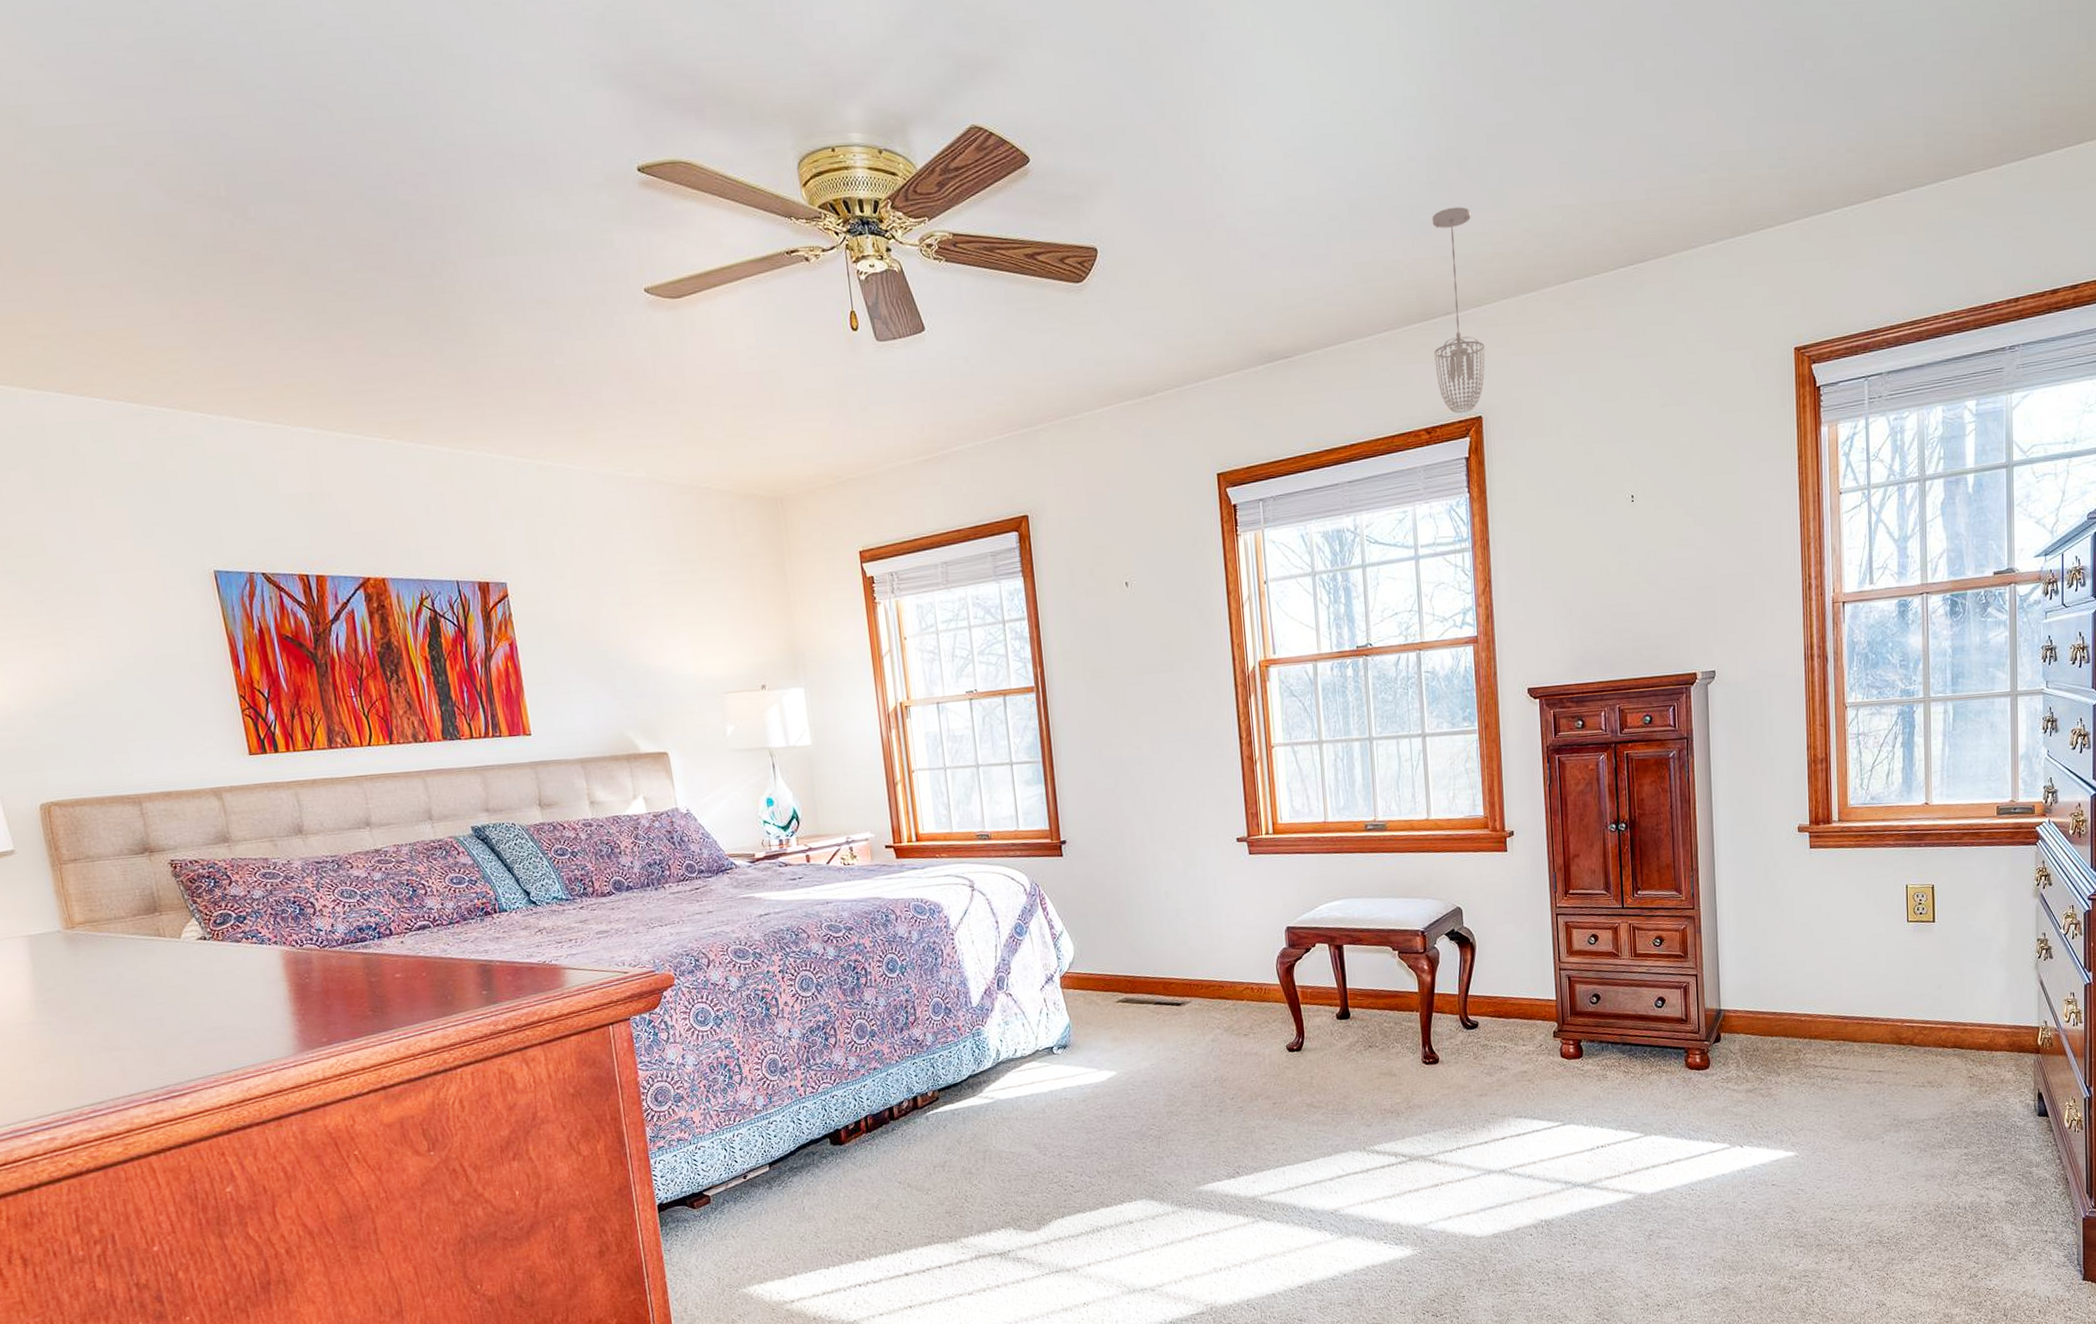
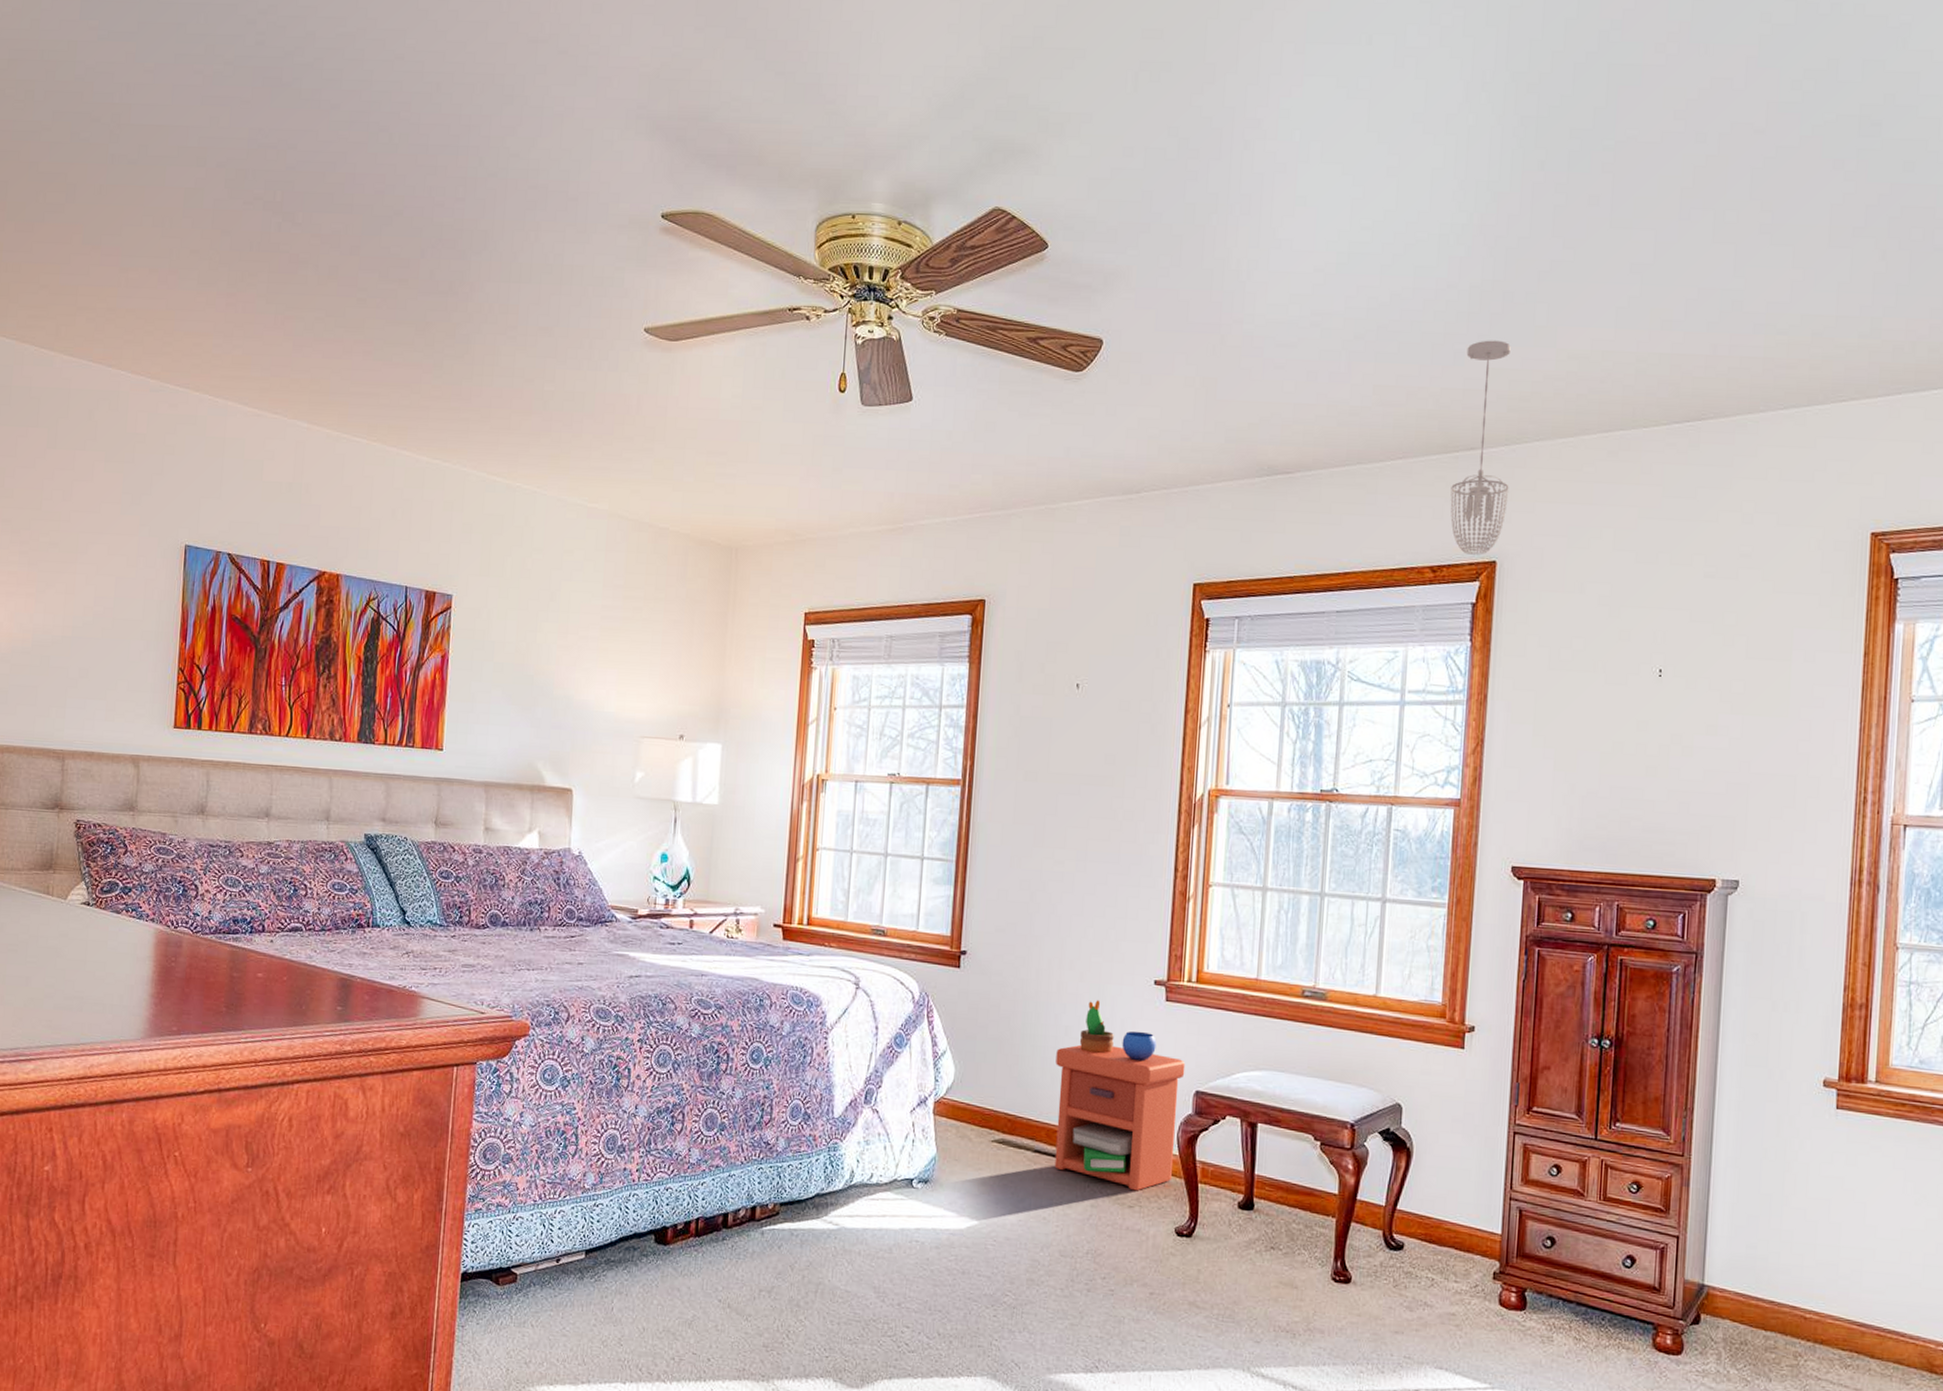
nightstand: none [1160,864,1277,1021] -> present [1054,1000,1186,1191]

